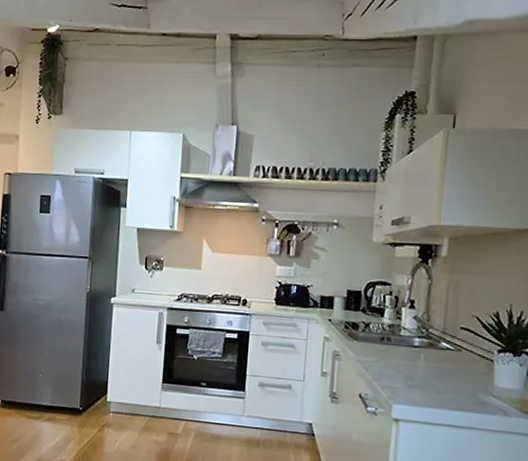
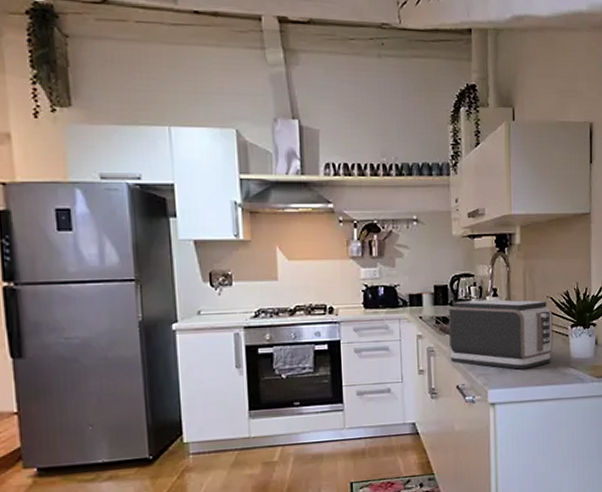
toaster: none [356,308,477,390] -> present [449,299,553,370]

